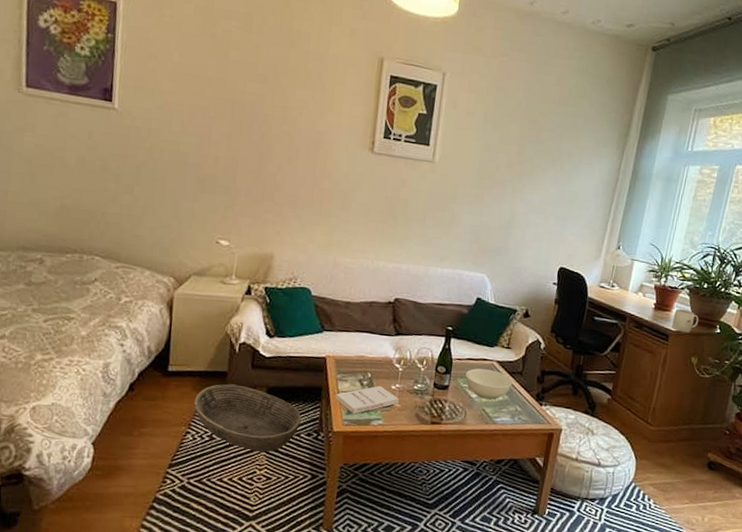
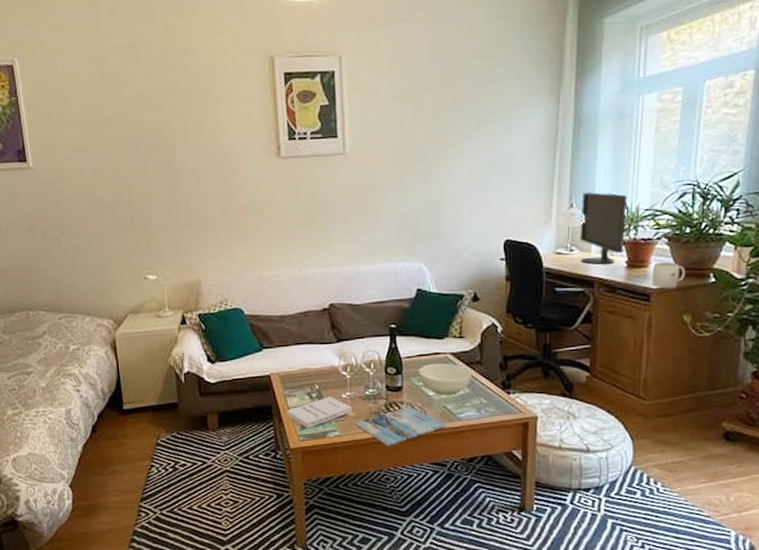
basket: present [193,384,301,453] -> none [152,414,257,478]
magazine: none [399,405,482,441] -> present [355,406,446,447]
computer monitor: none [619,238,664,303] -> present [580,192,628,265]

